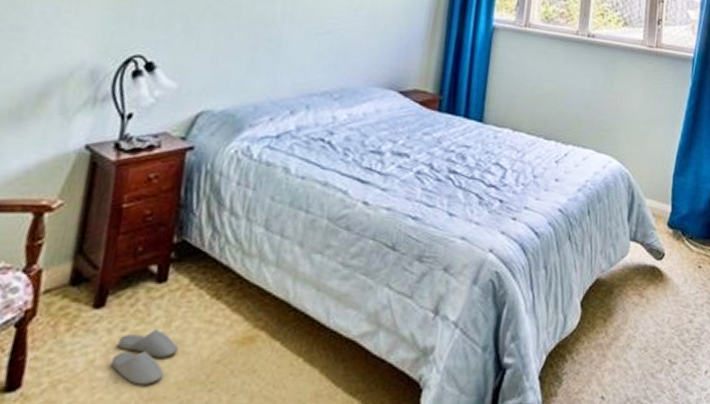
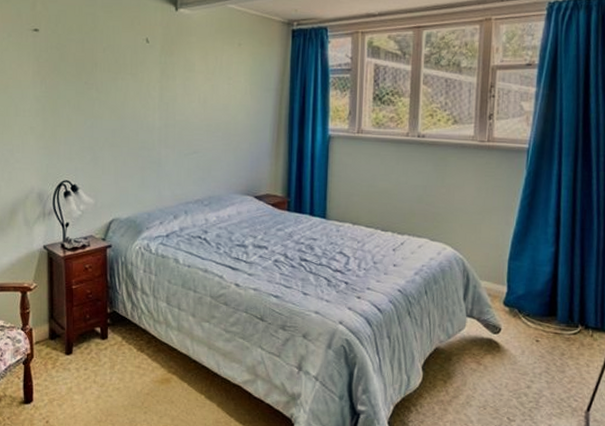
slippers: present [111,329,179,385] -> none [82,370,122,406]

